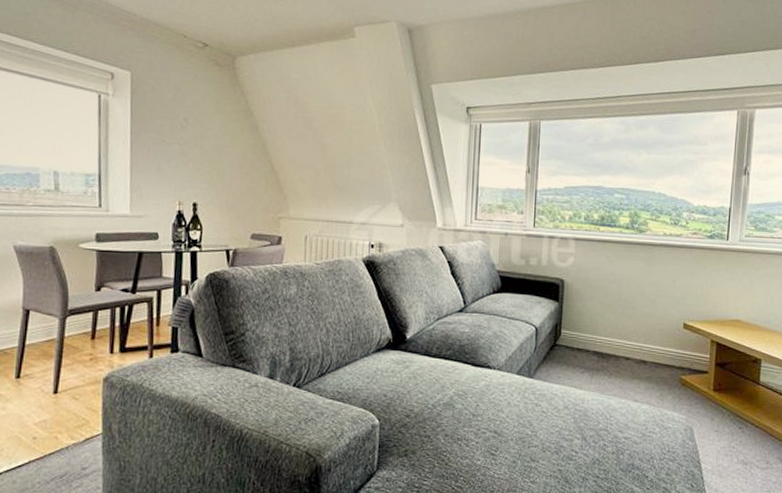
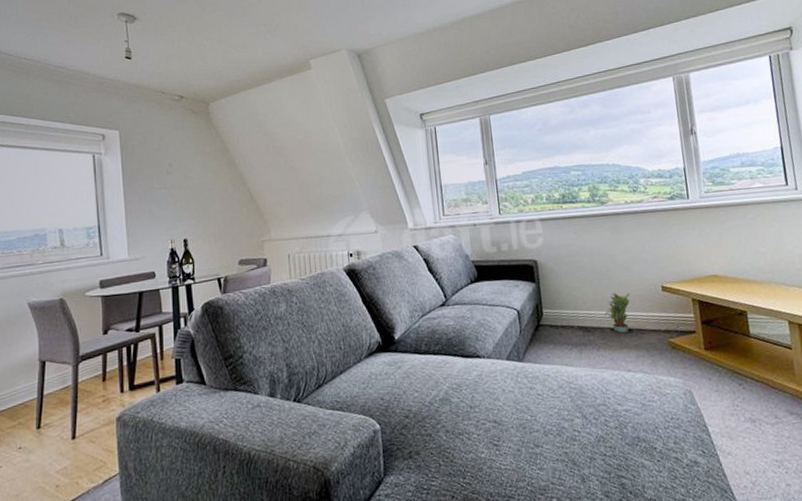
potted plant: none [622,323,651,364] -> present [604,293,630,333]

